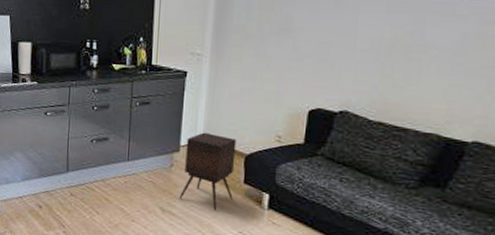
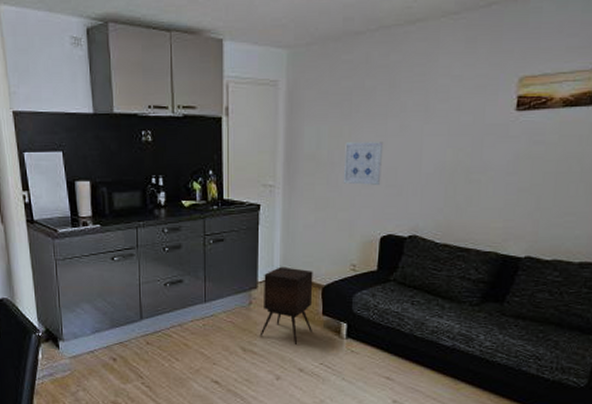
wall art: none [271,16,316,59] -> present [343,142,384,185]

